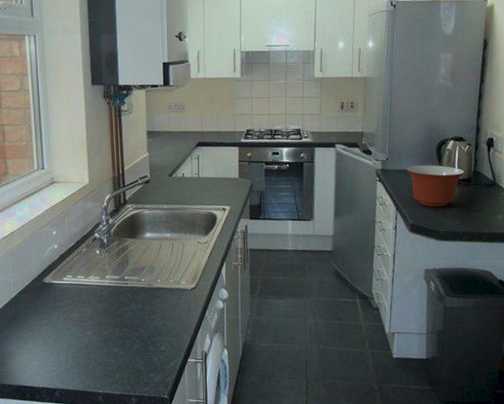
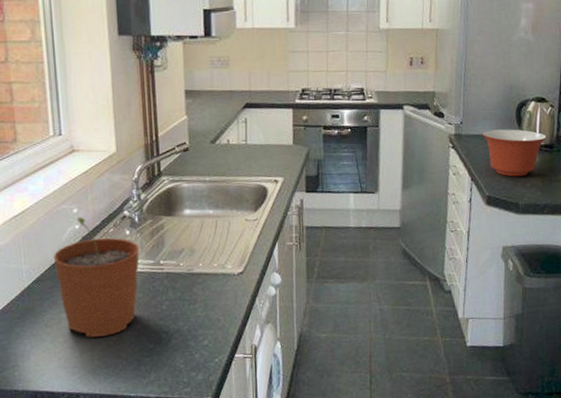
plant pot: none [36,238,107,341] -> present [53,217,139,338]

